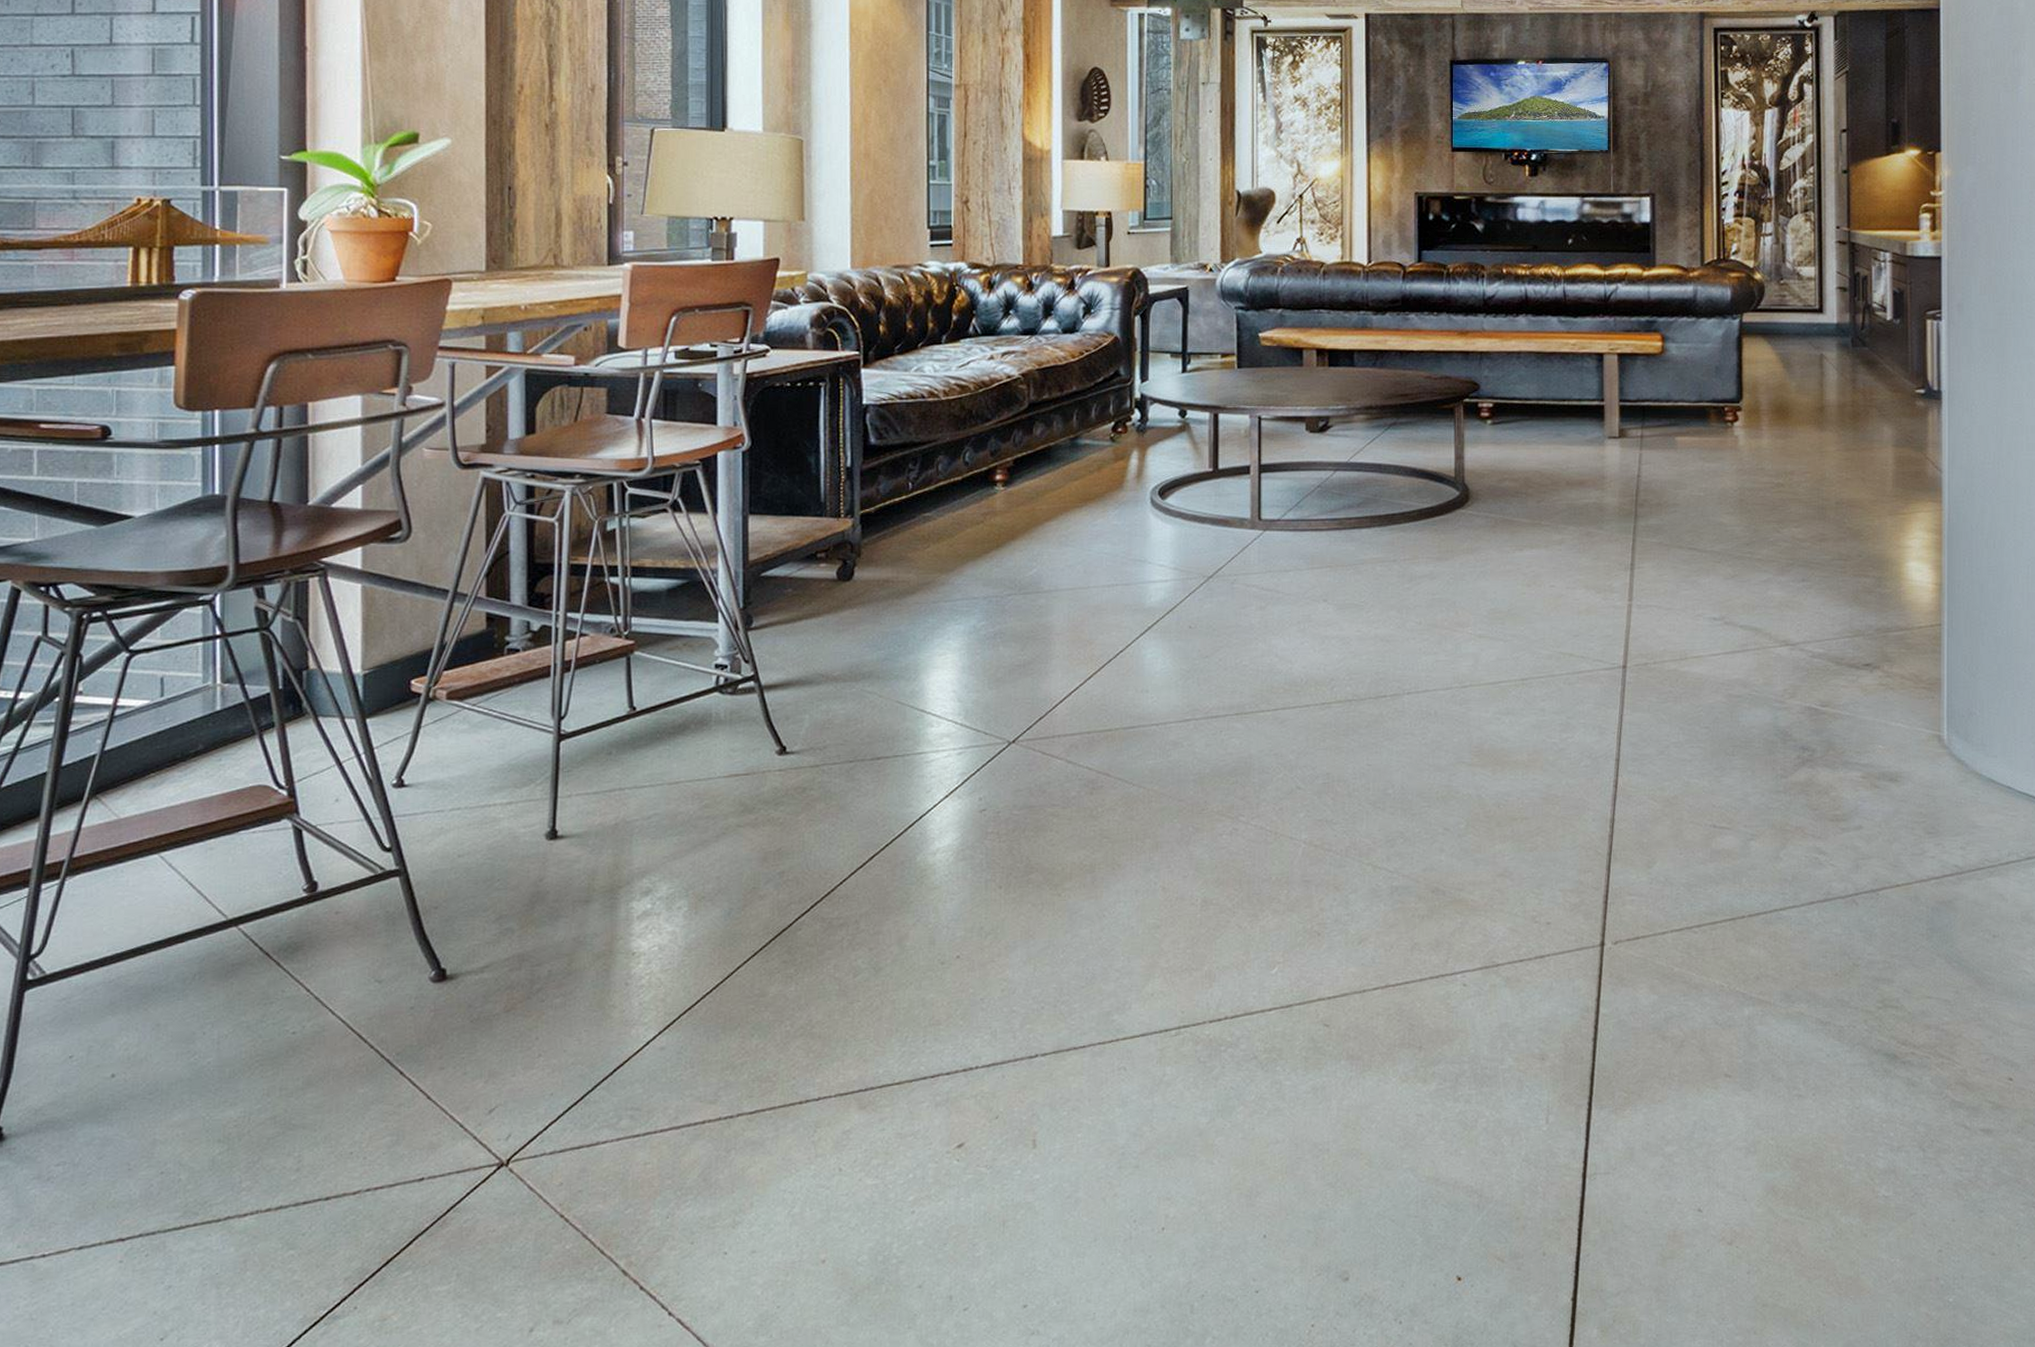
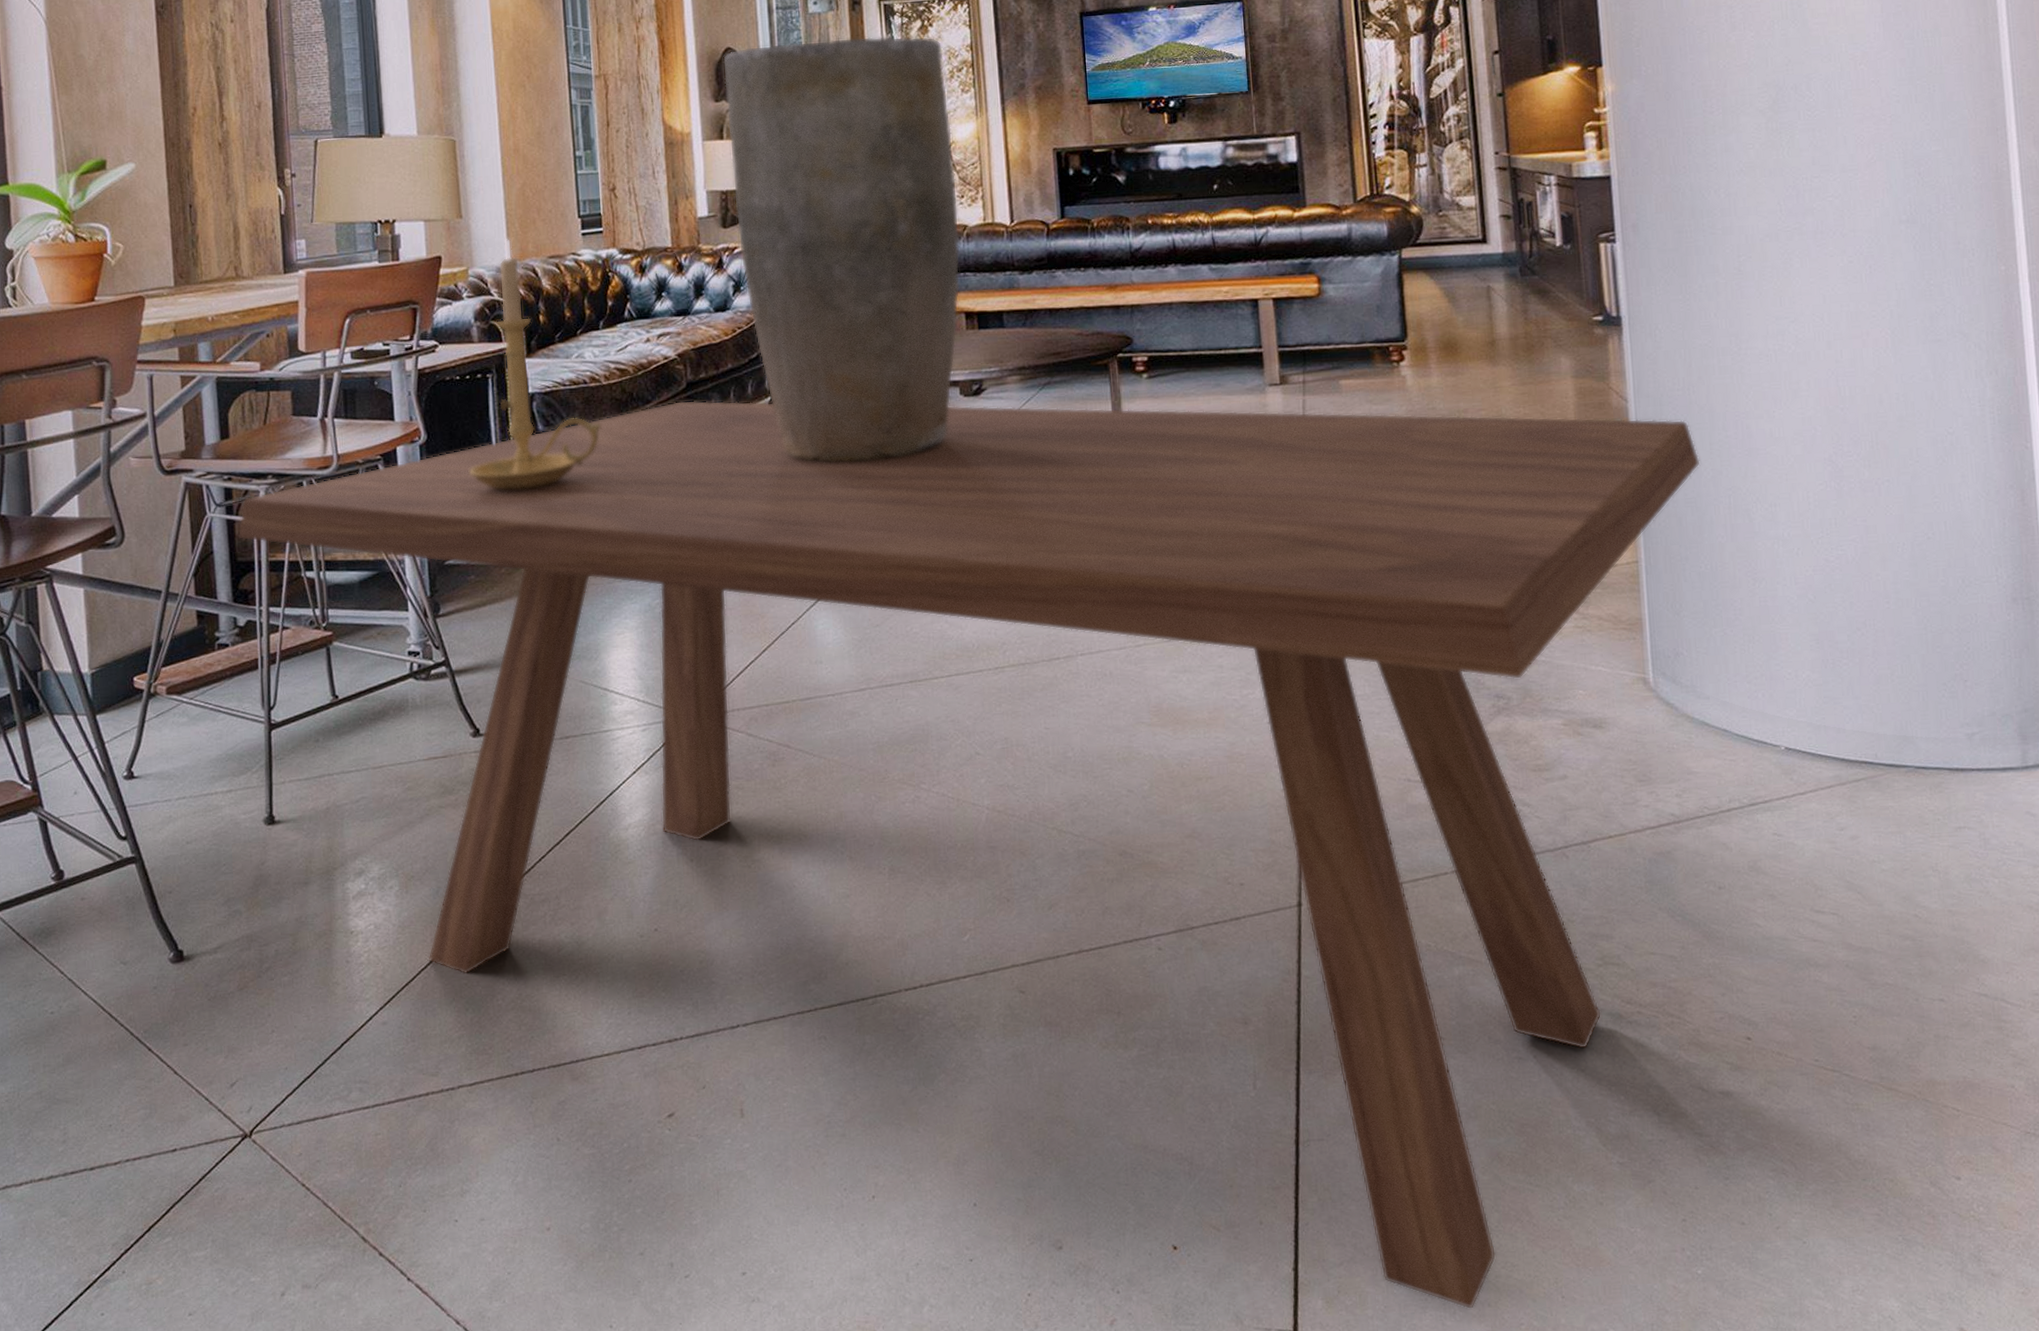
dining table: none [539,420,2004,1337] -> present [238,400,1700,1309]
candle holder: none [794,245,937,504] -> present [469,239,602,491]
vase: none [1088,67,1317,491] -> present [722,36,960,462]

